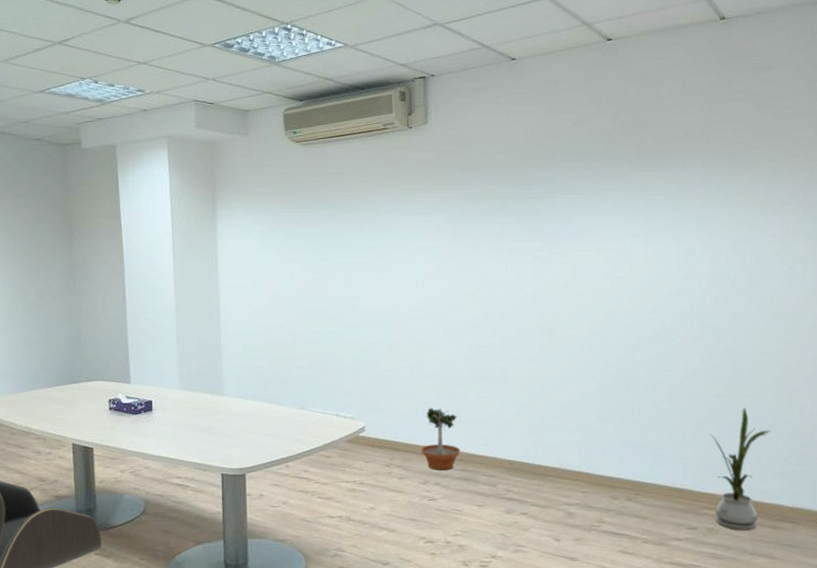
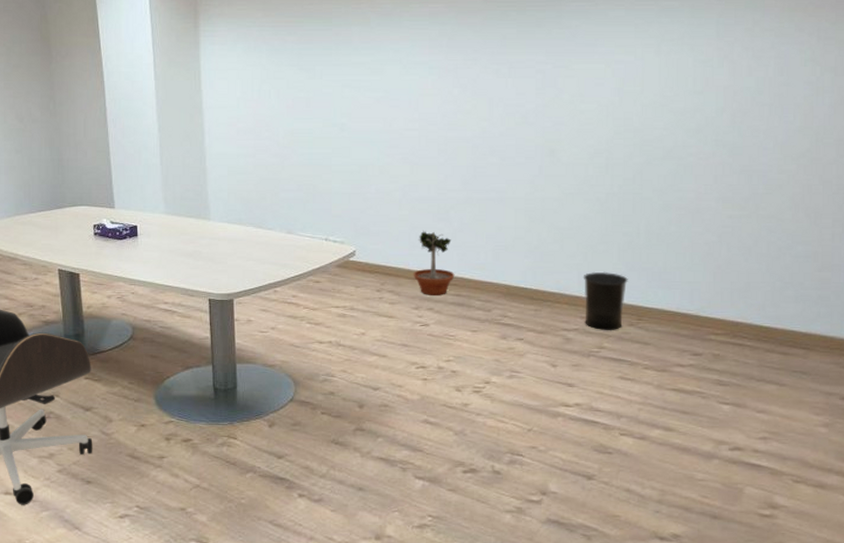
waste bin: none [582,447,625,506] -> present [583,271,628,331]
house plant: present [708,408,770,531] -> none [719,229,786,357]

